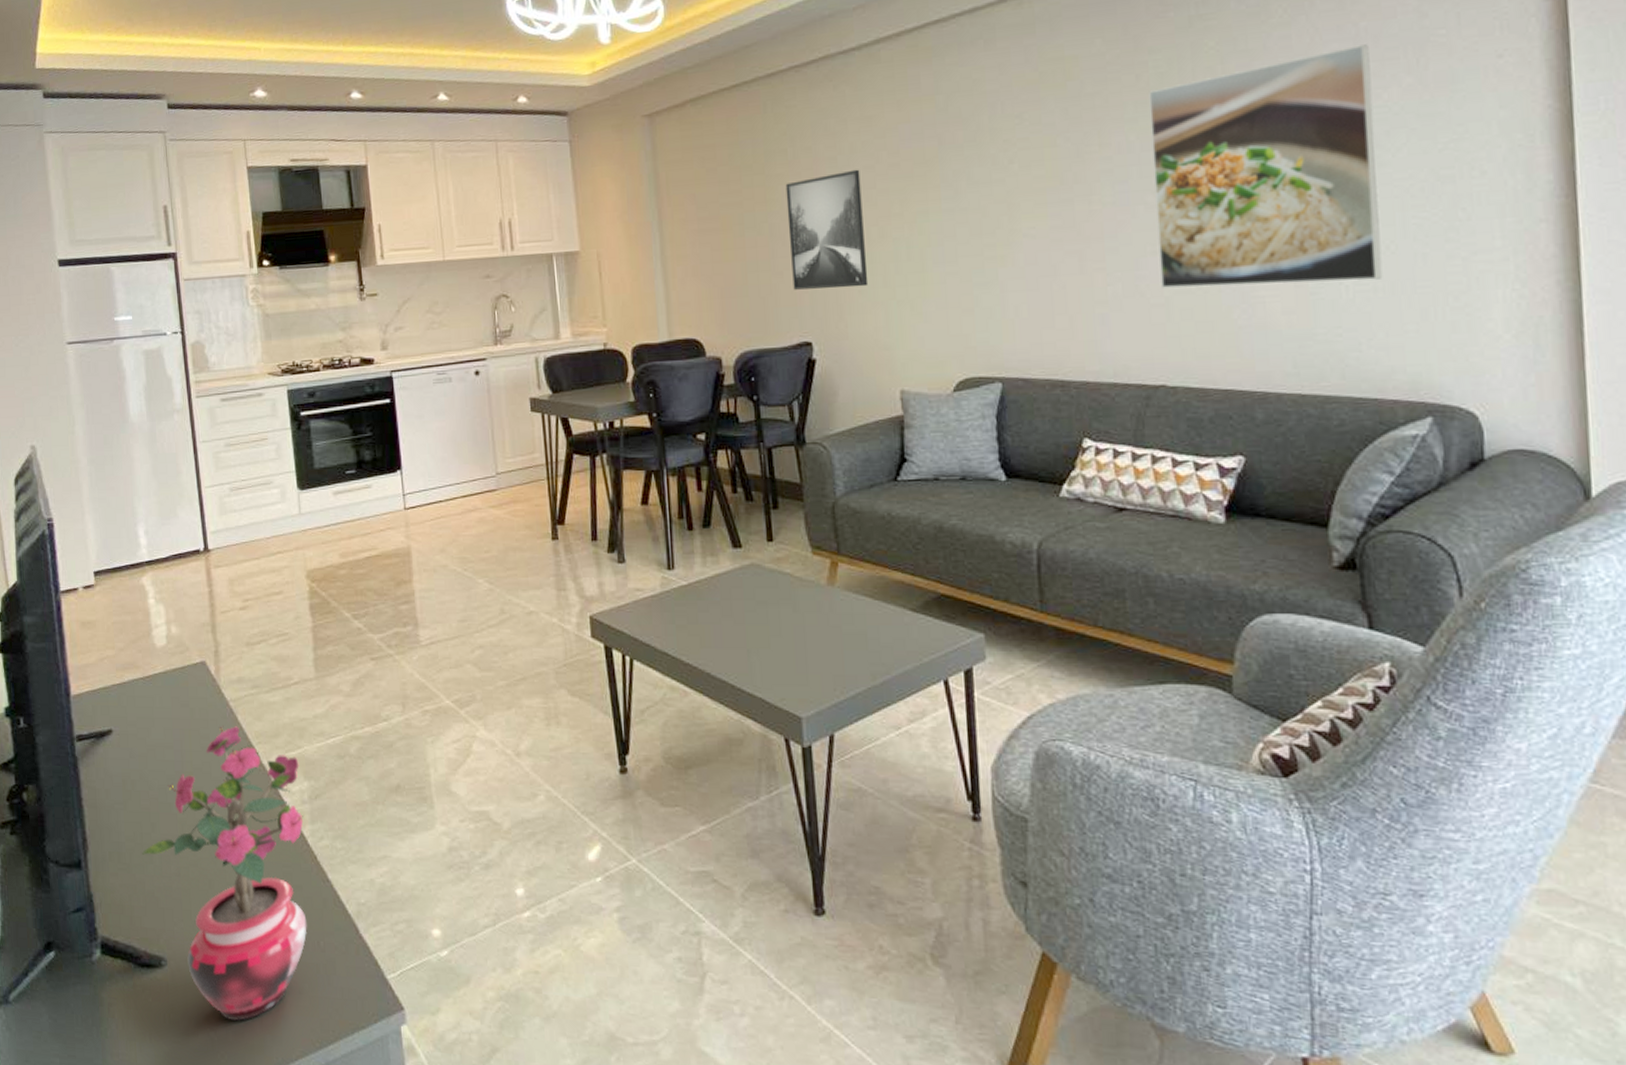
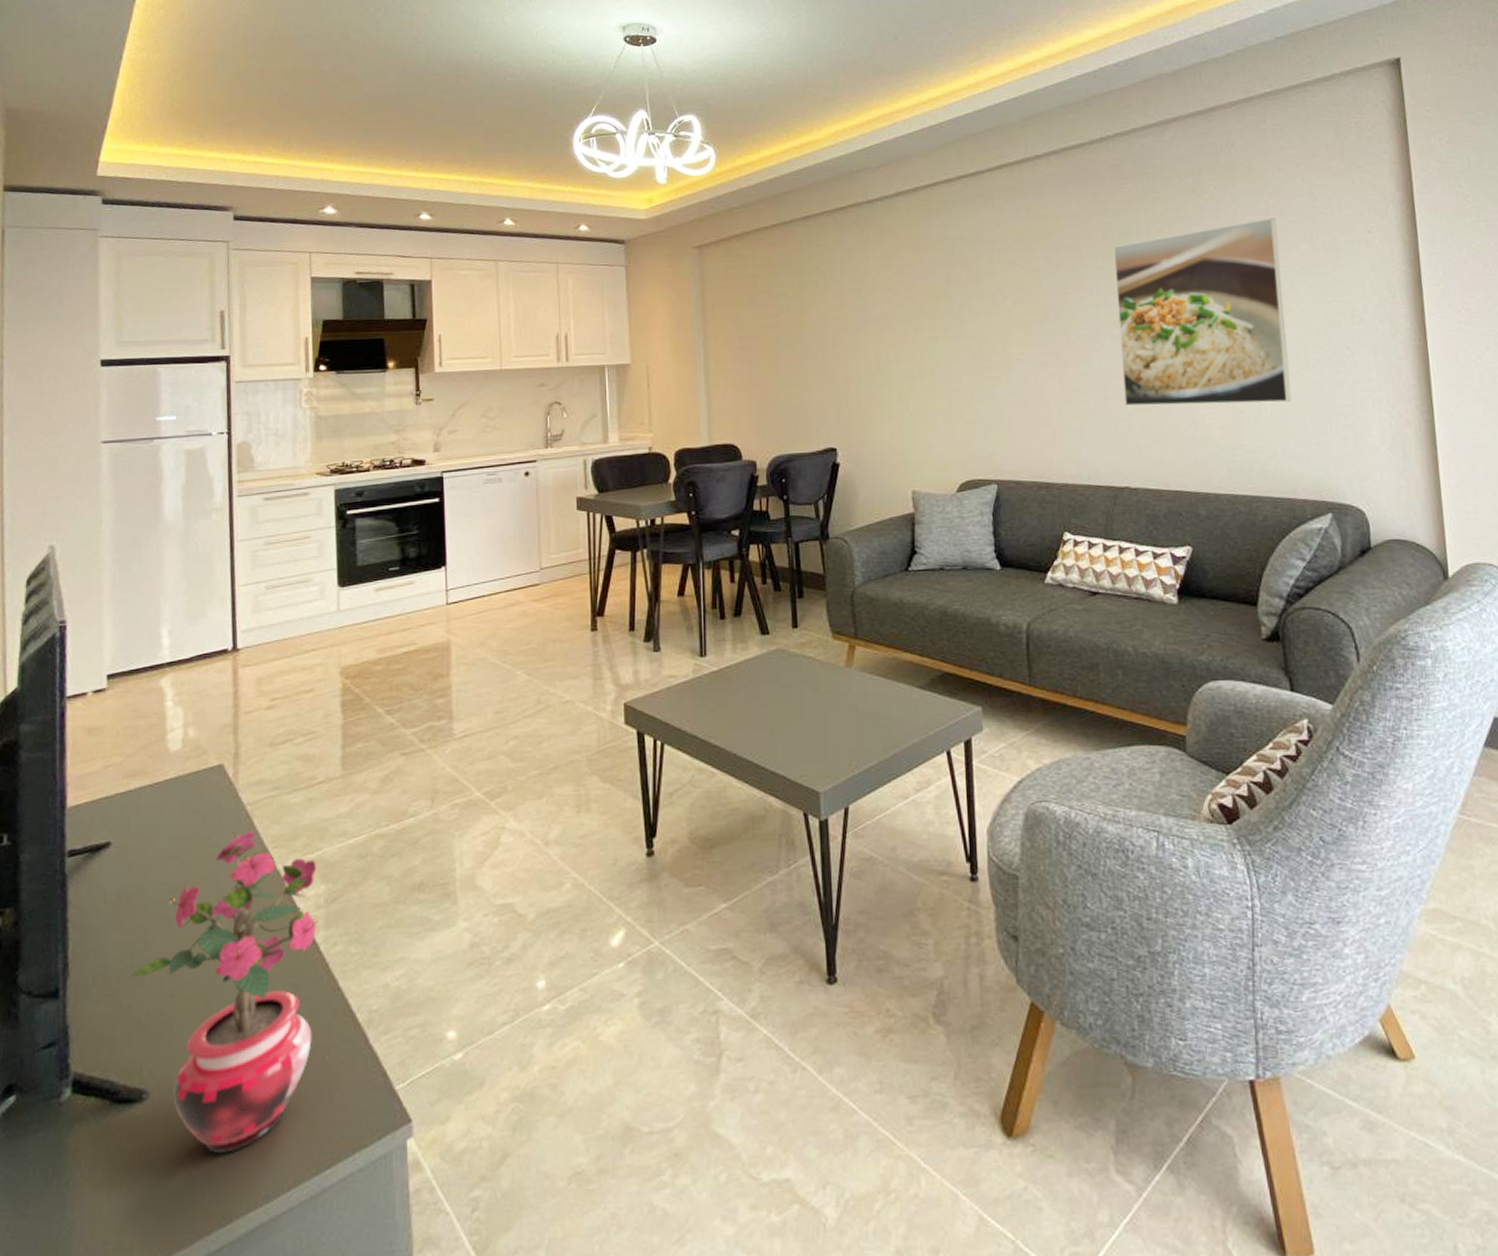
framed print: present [785,169,869,290] -> none [817,300,886,402]

